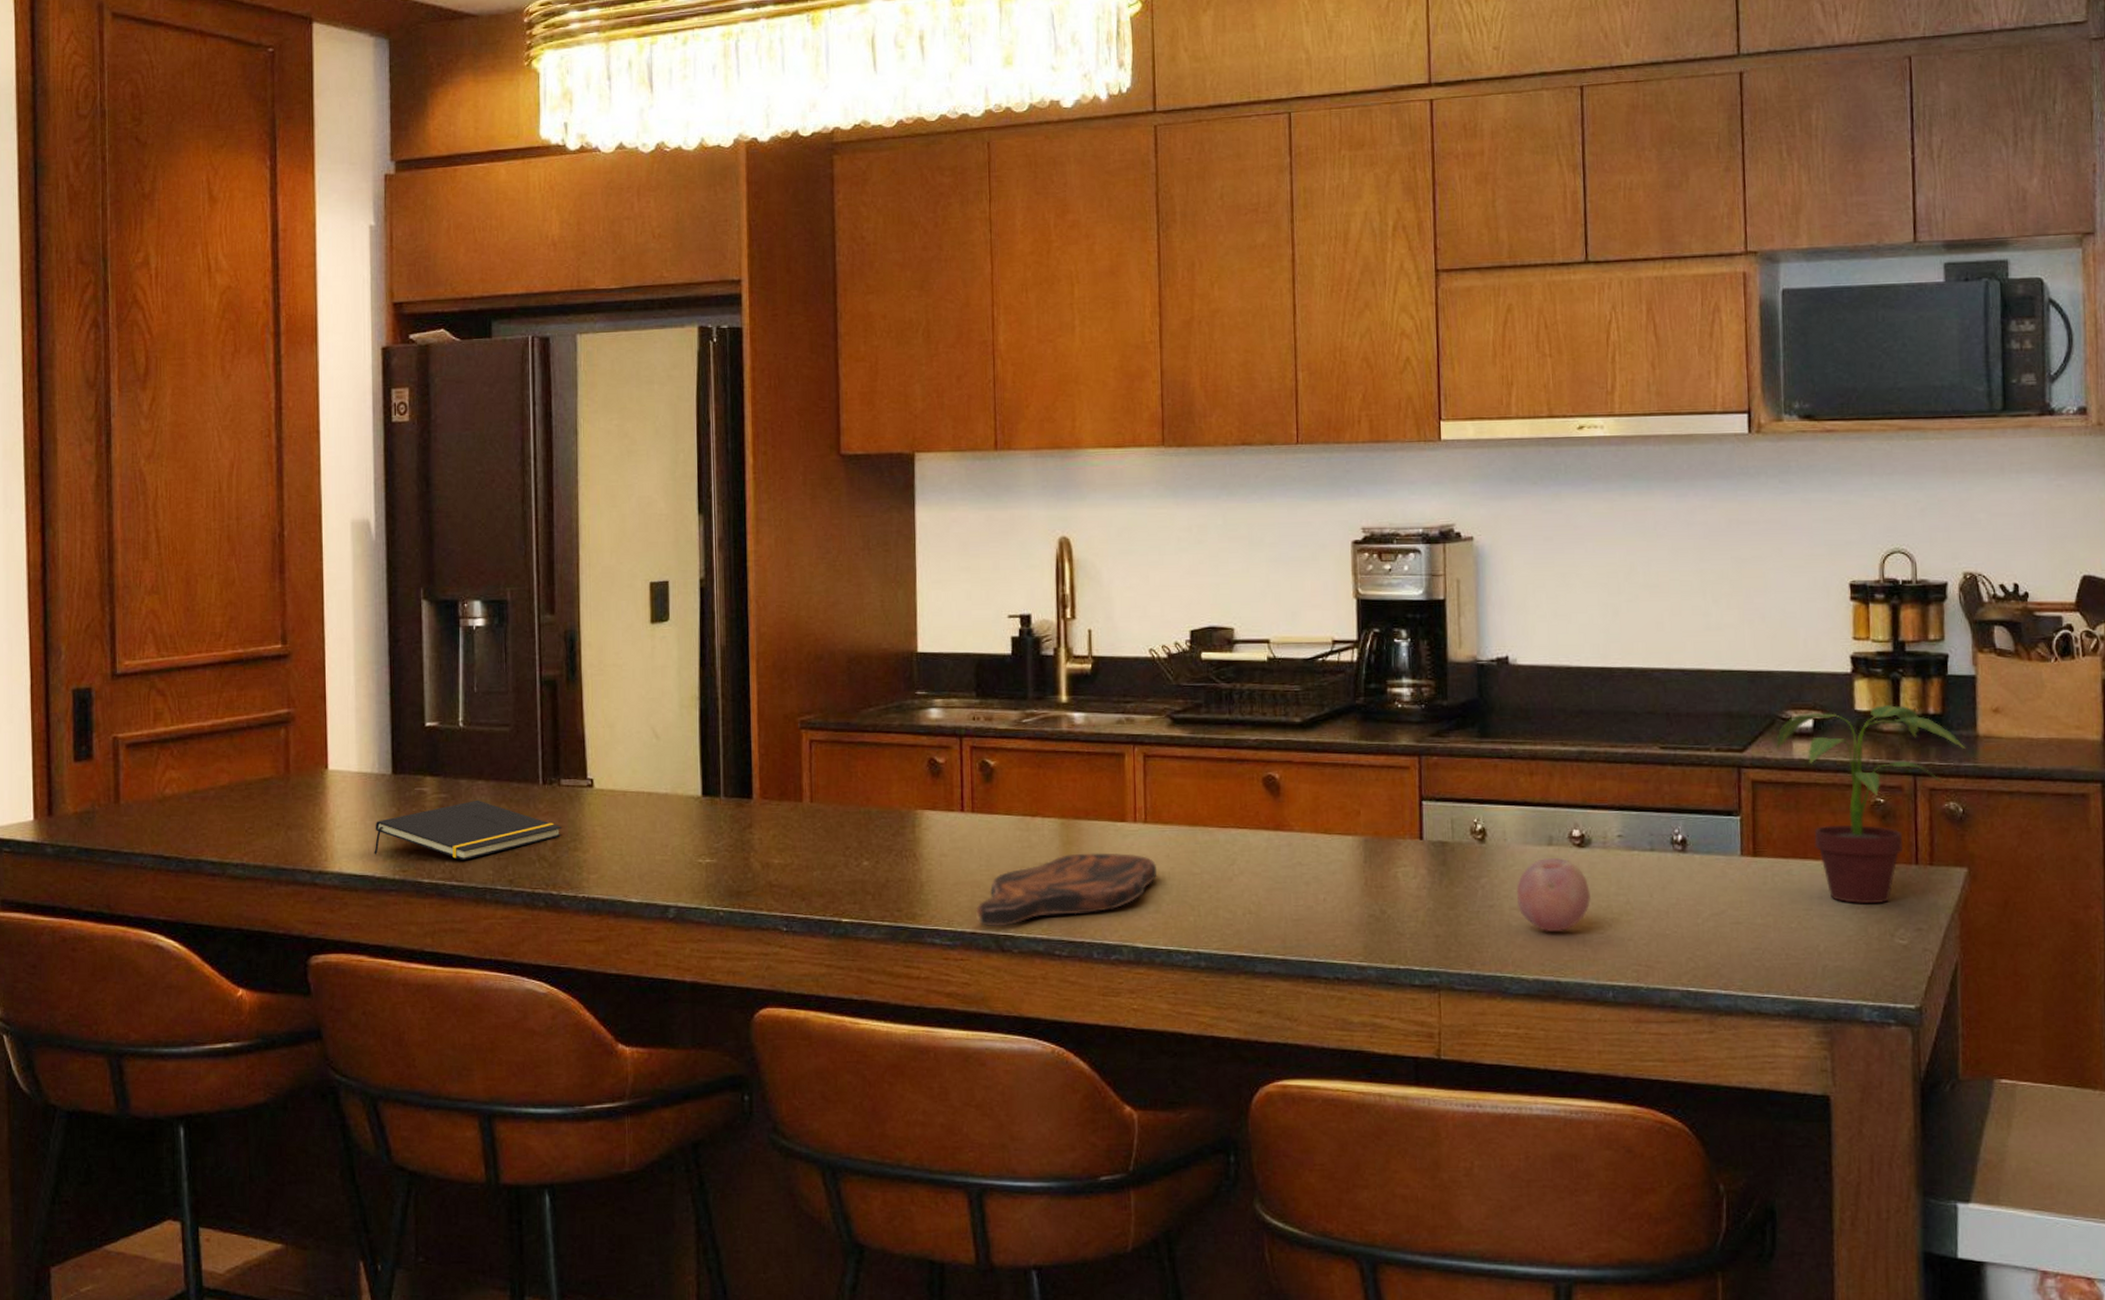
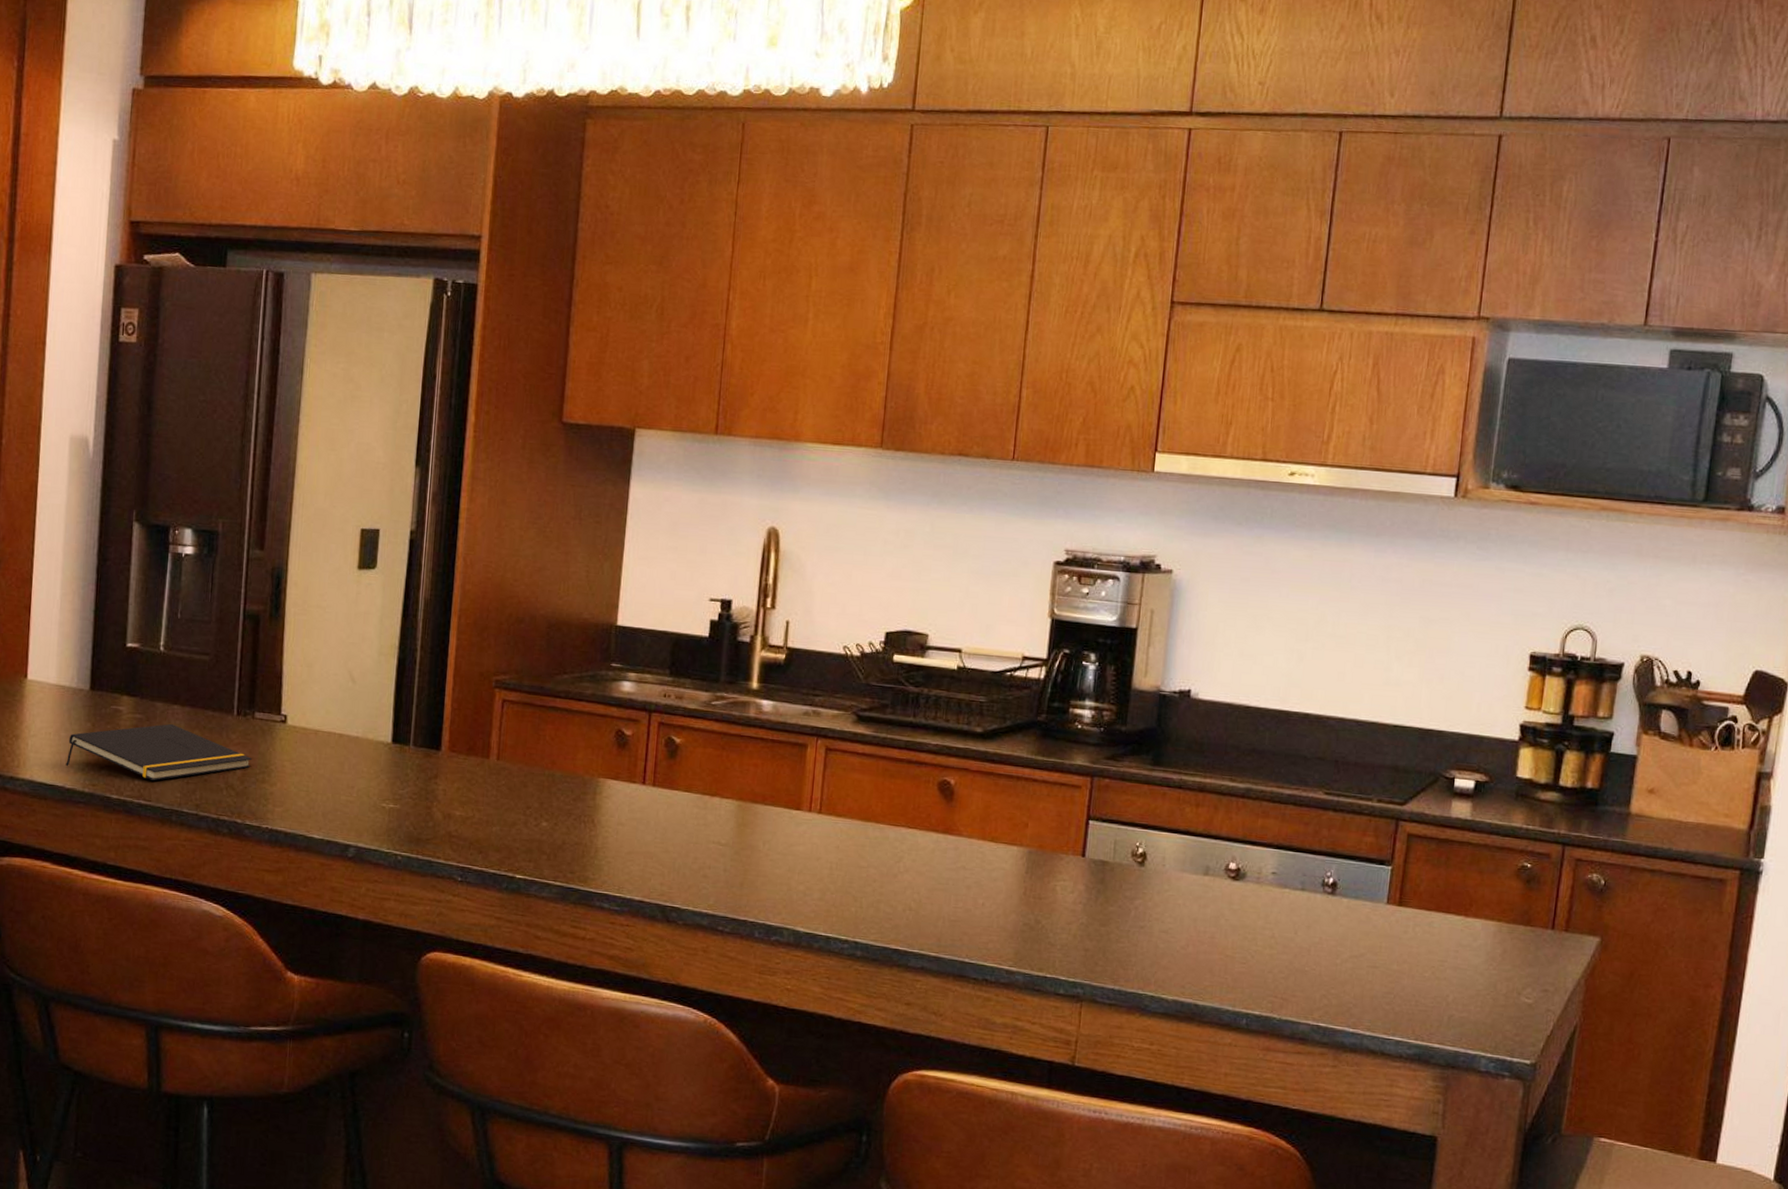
cutting board: present [975,853,1158,927] -> none [645,835,826,899]
fruit: present [1516,857,1592,933] -> none [1166,886,1239,958]
potted plant: present [1775,704,1966,904] -> none [1434,774,1617,963]

